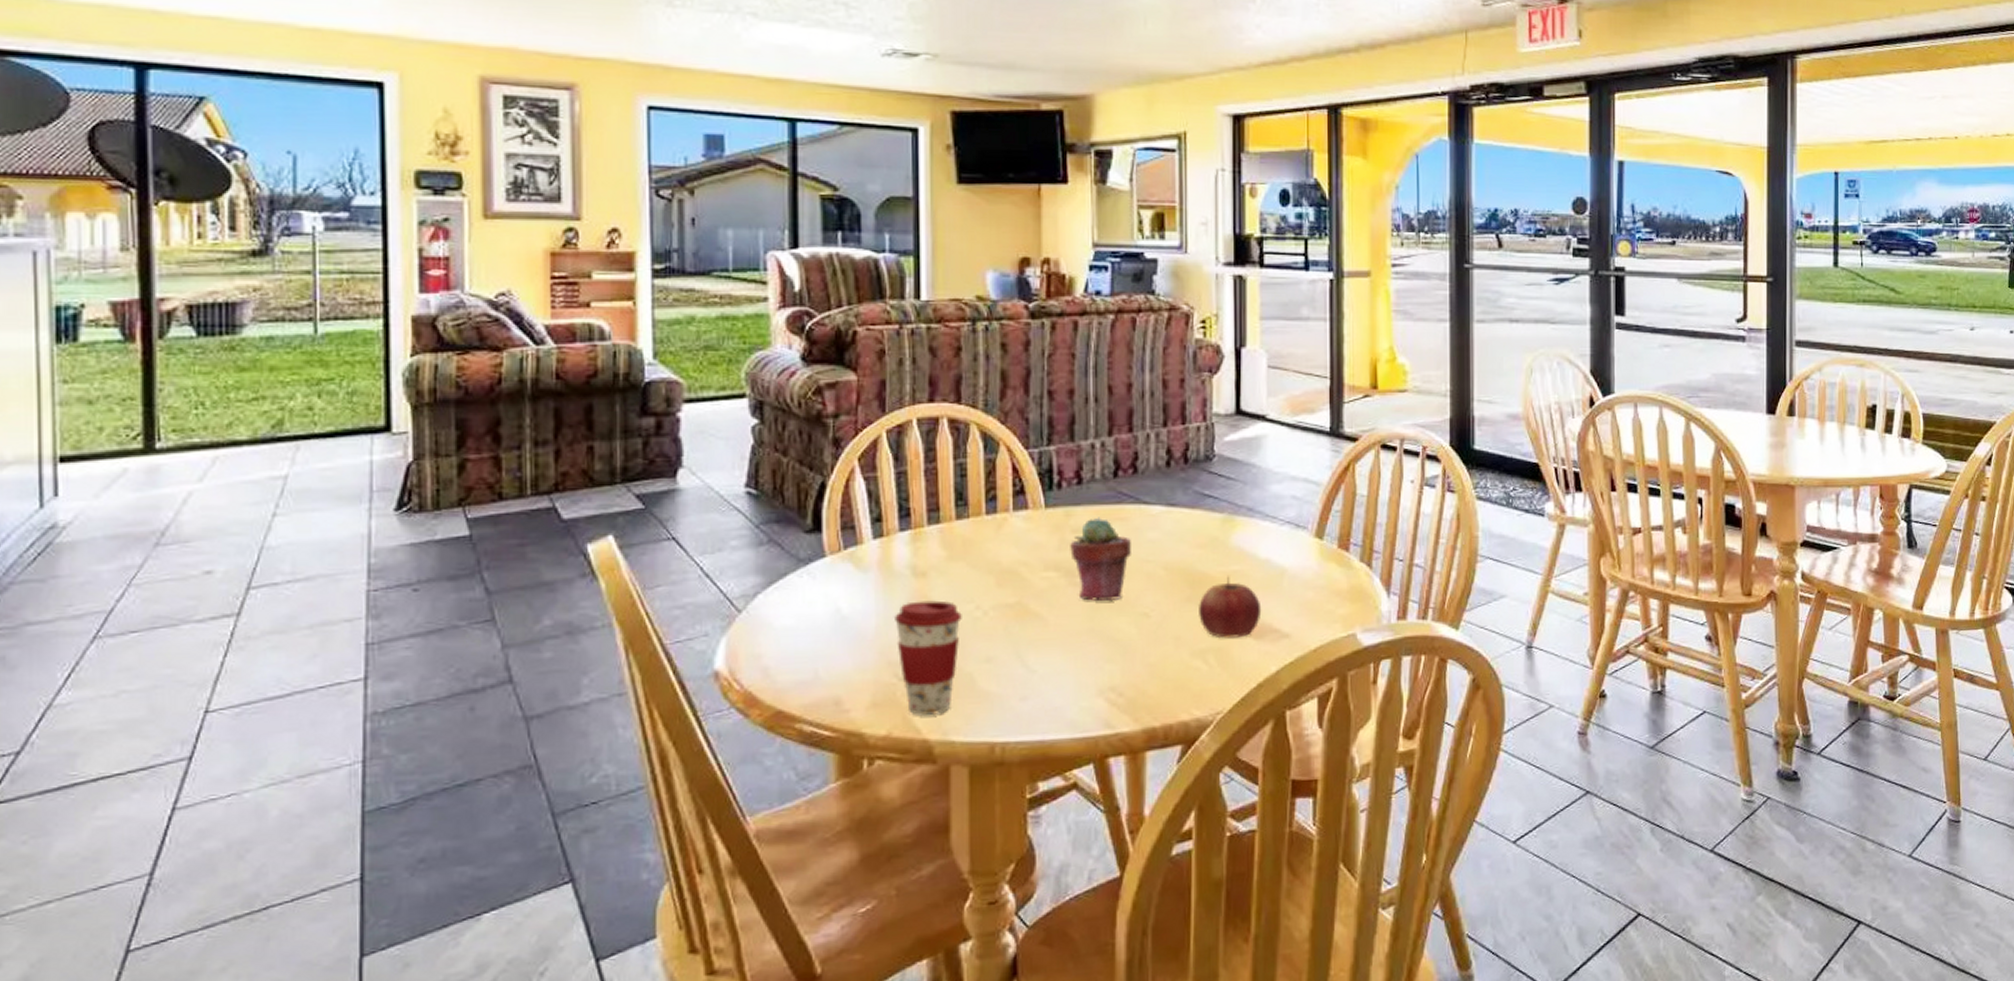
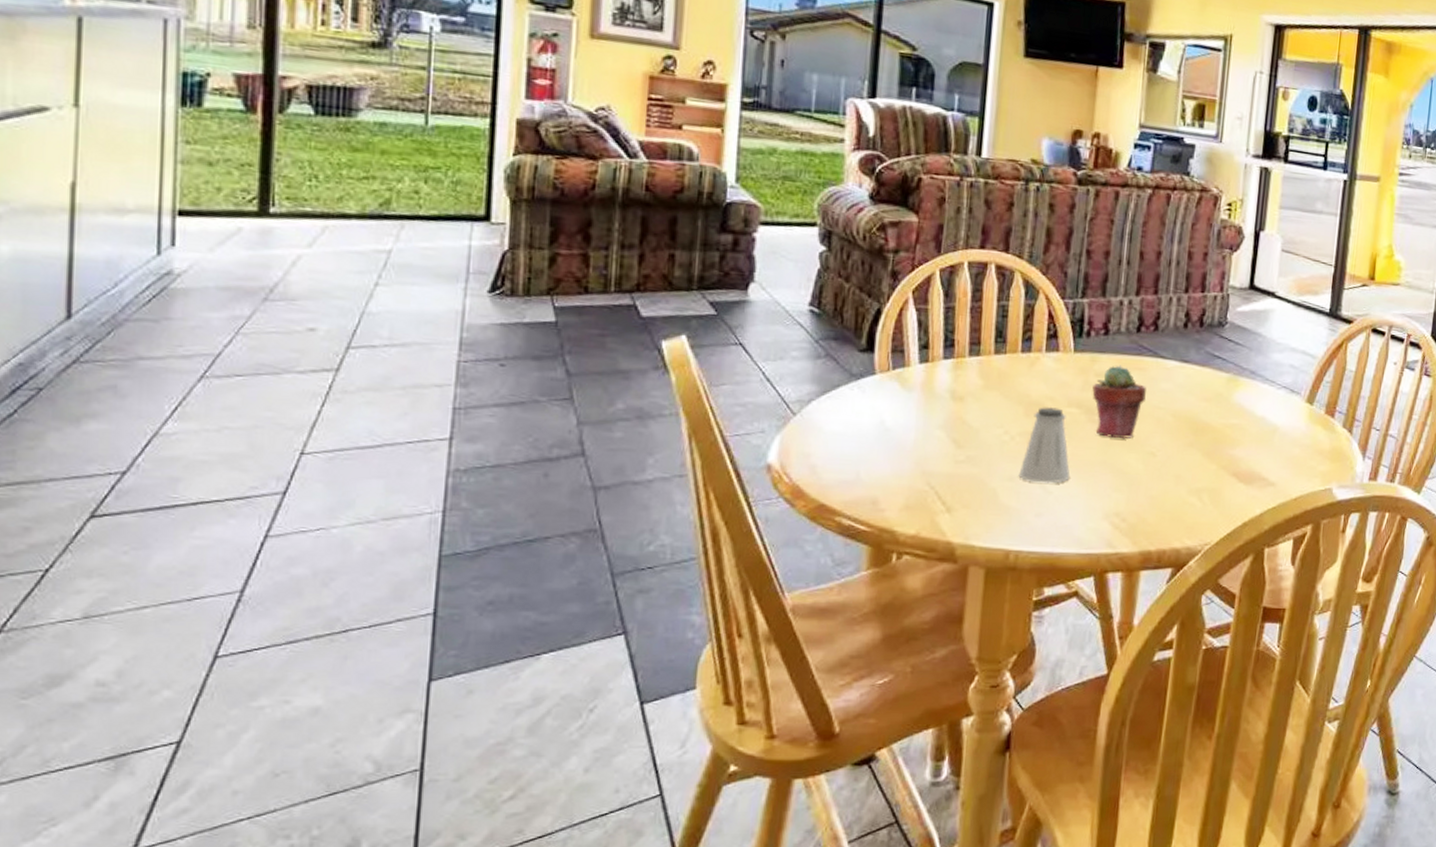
coffee cup: present [895,600,962,715] -> none [931,421,992,521]
saltshaker: none [996,572,1055,662] -> present [1018,406,1071,483]
apple: present [1199,576,1262,639] -> none [1198,428,1254,482]

